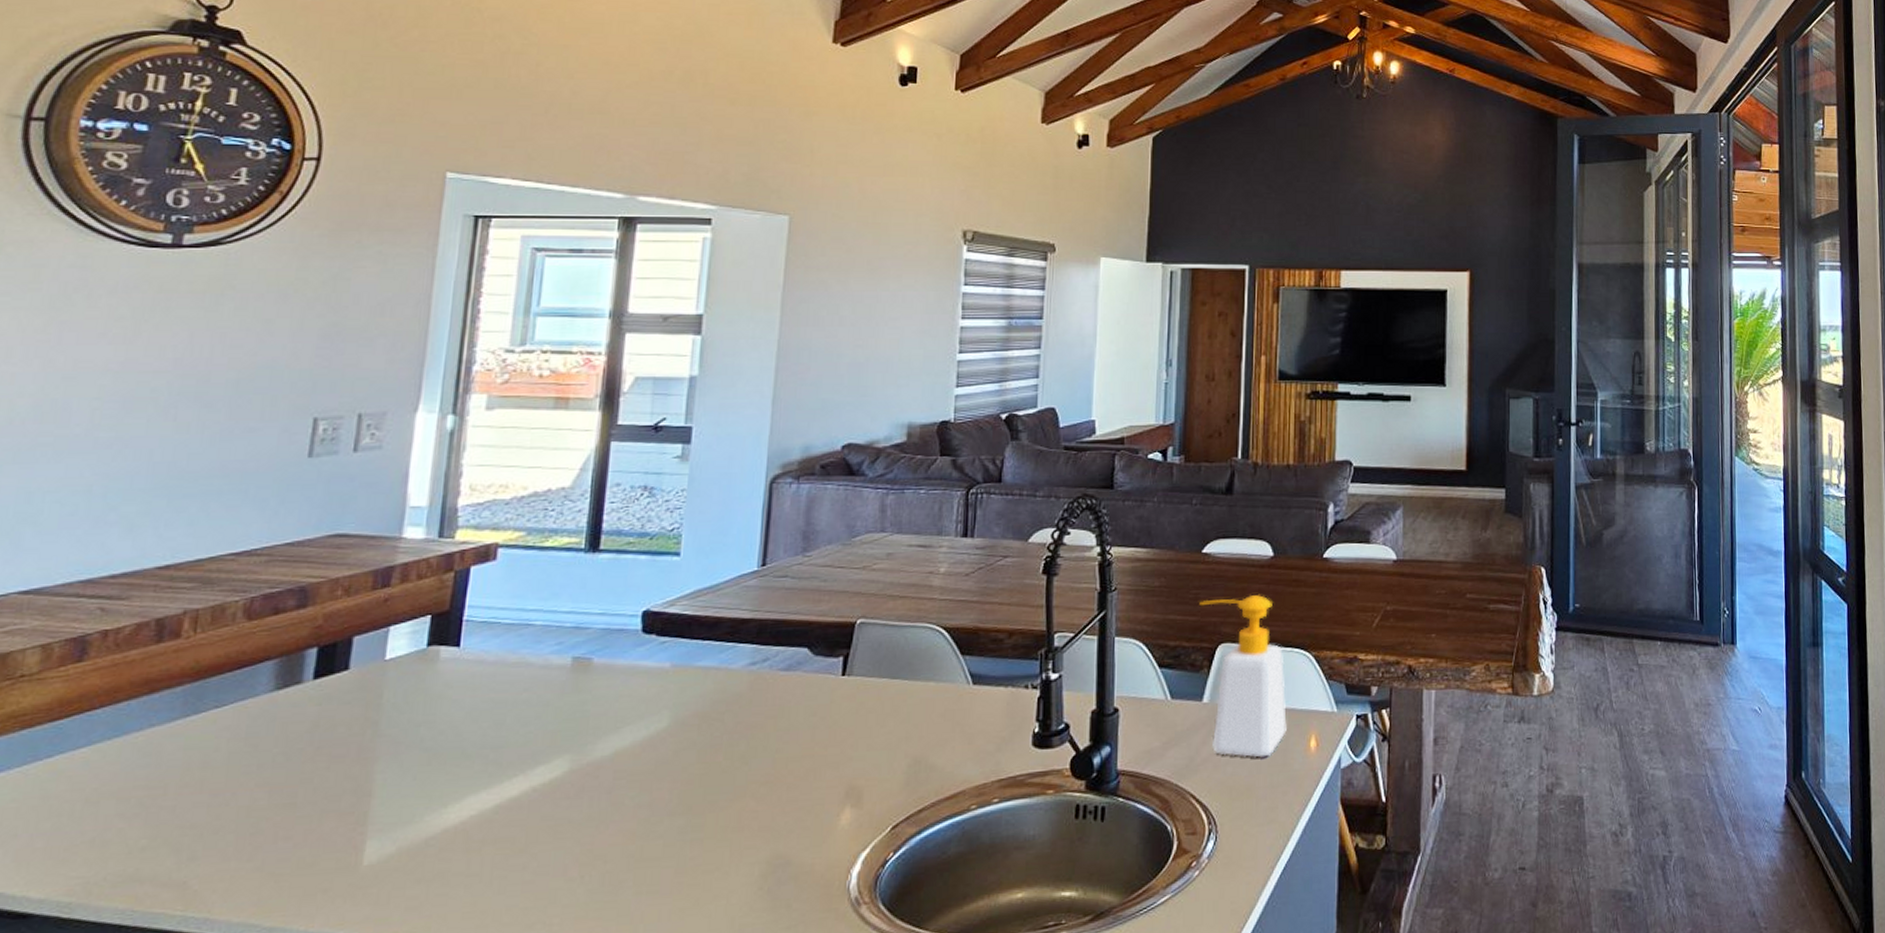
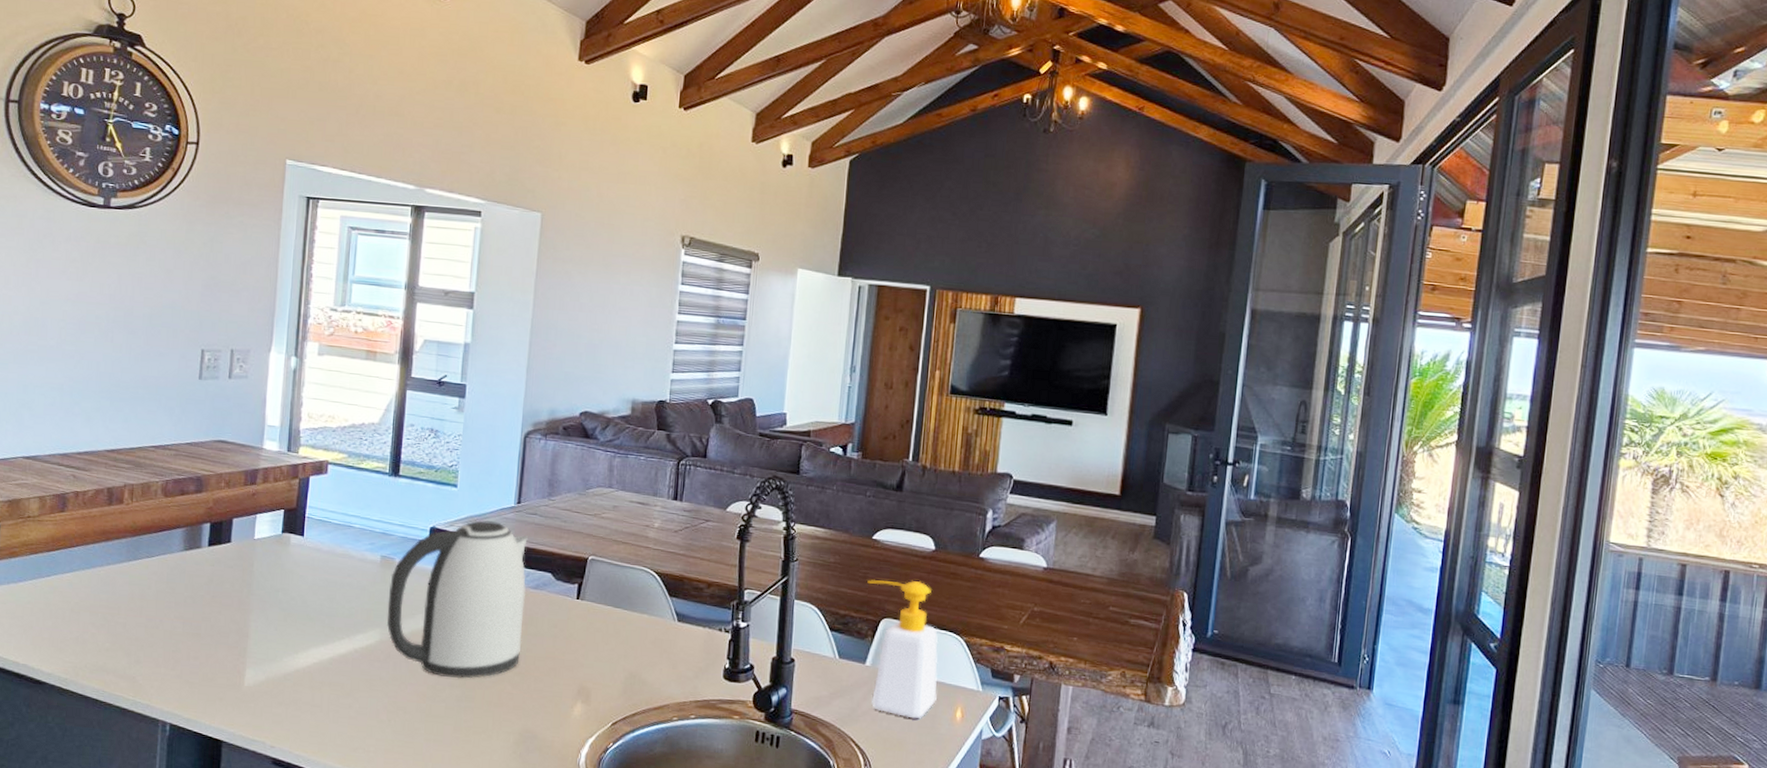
kettle: none [579,592,776,804] -> present [386,520,528,679]

